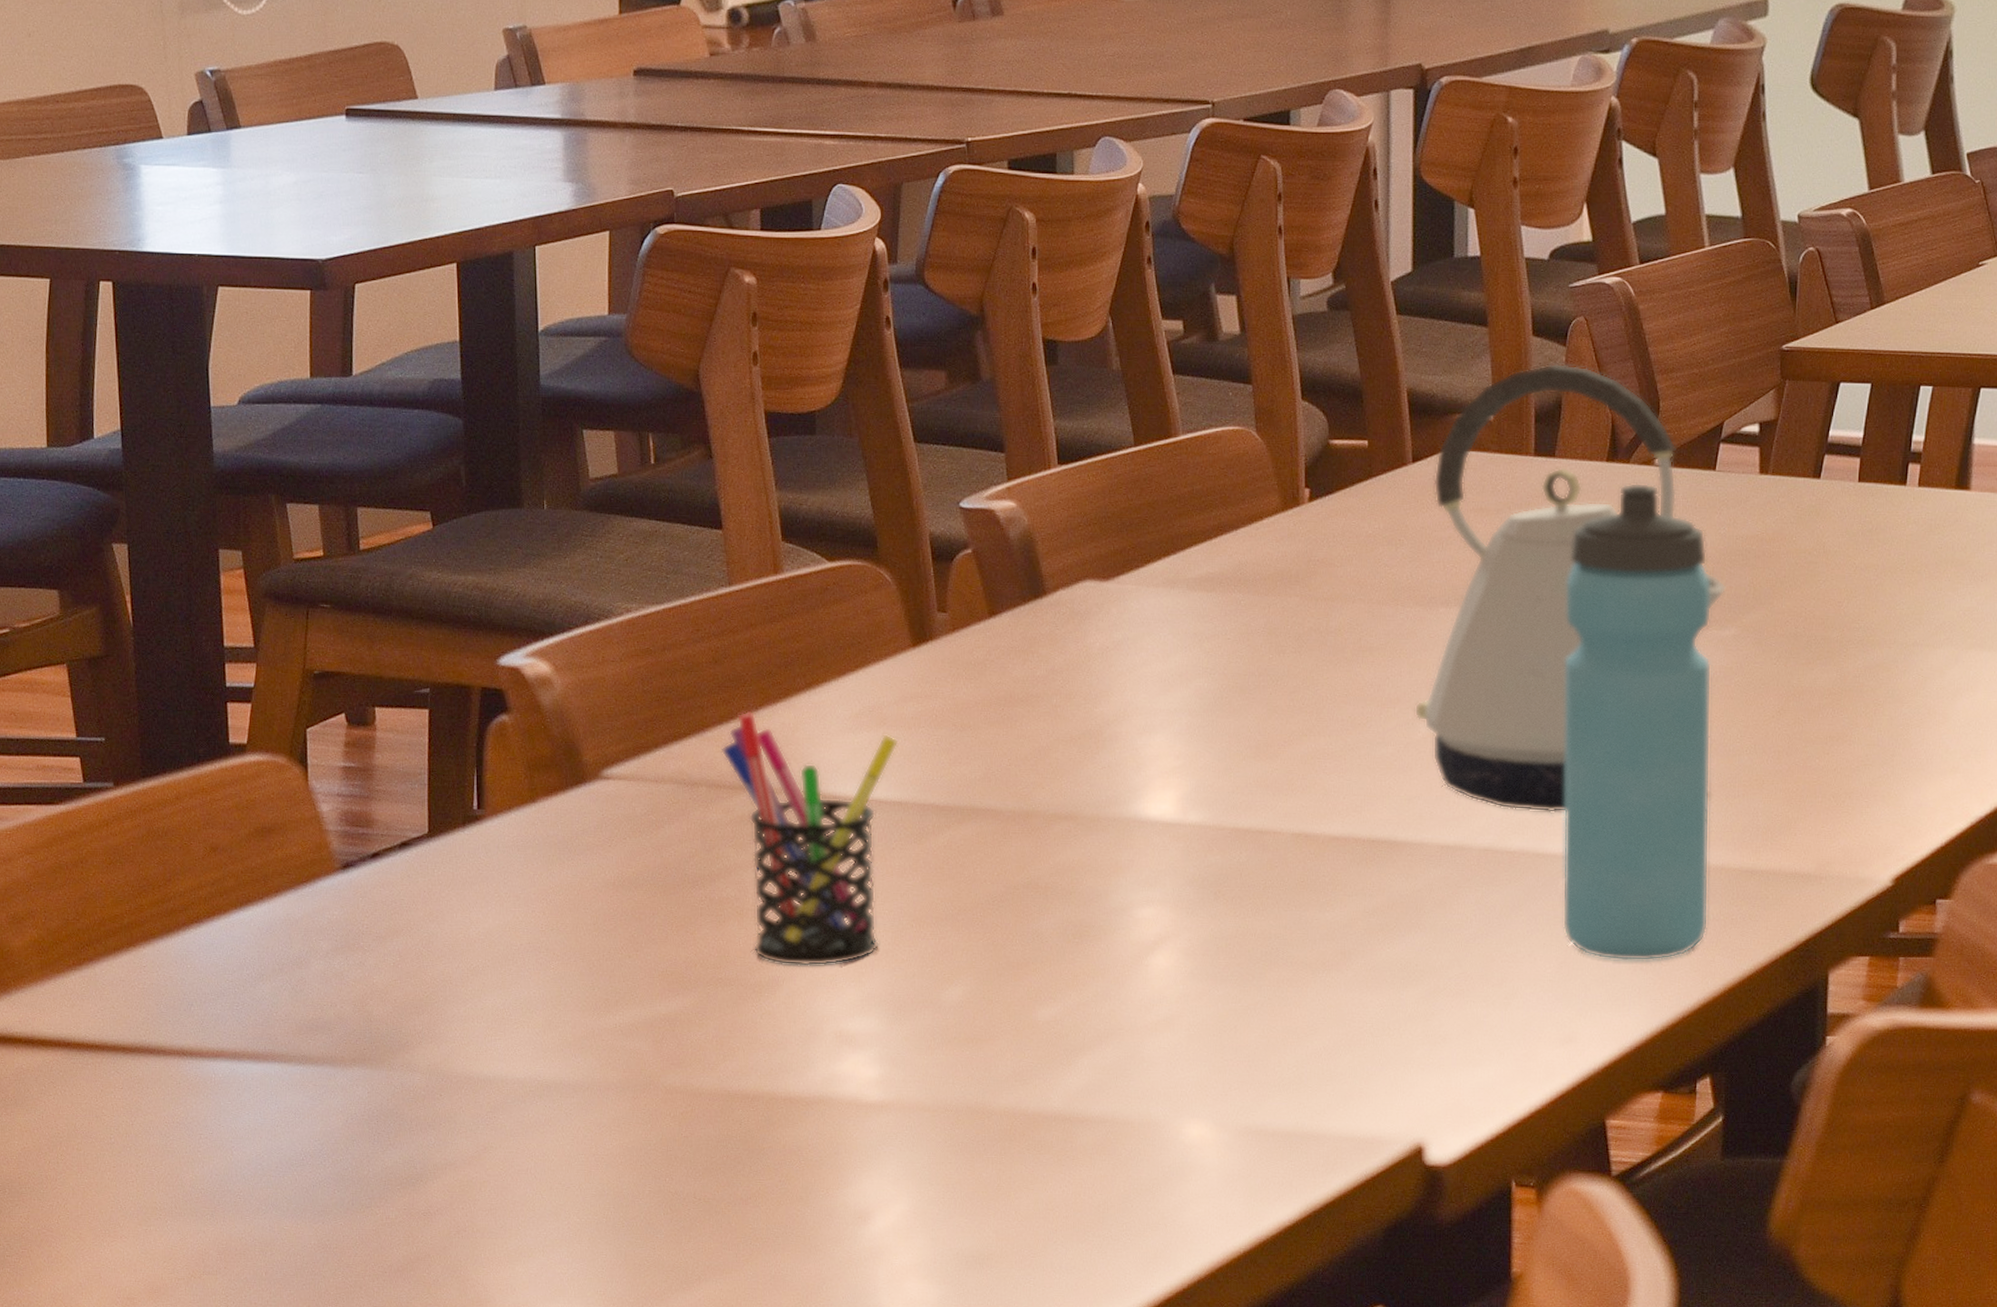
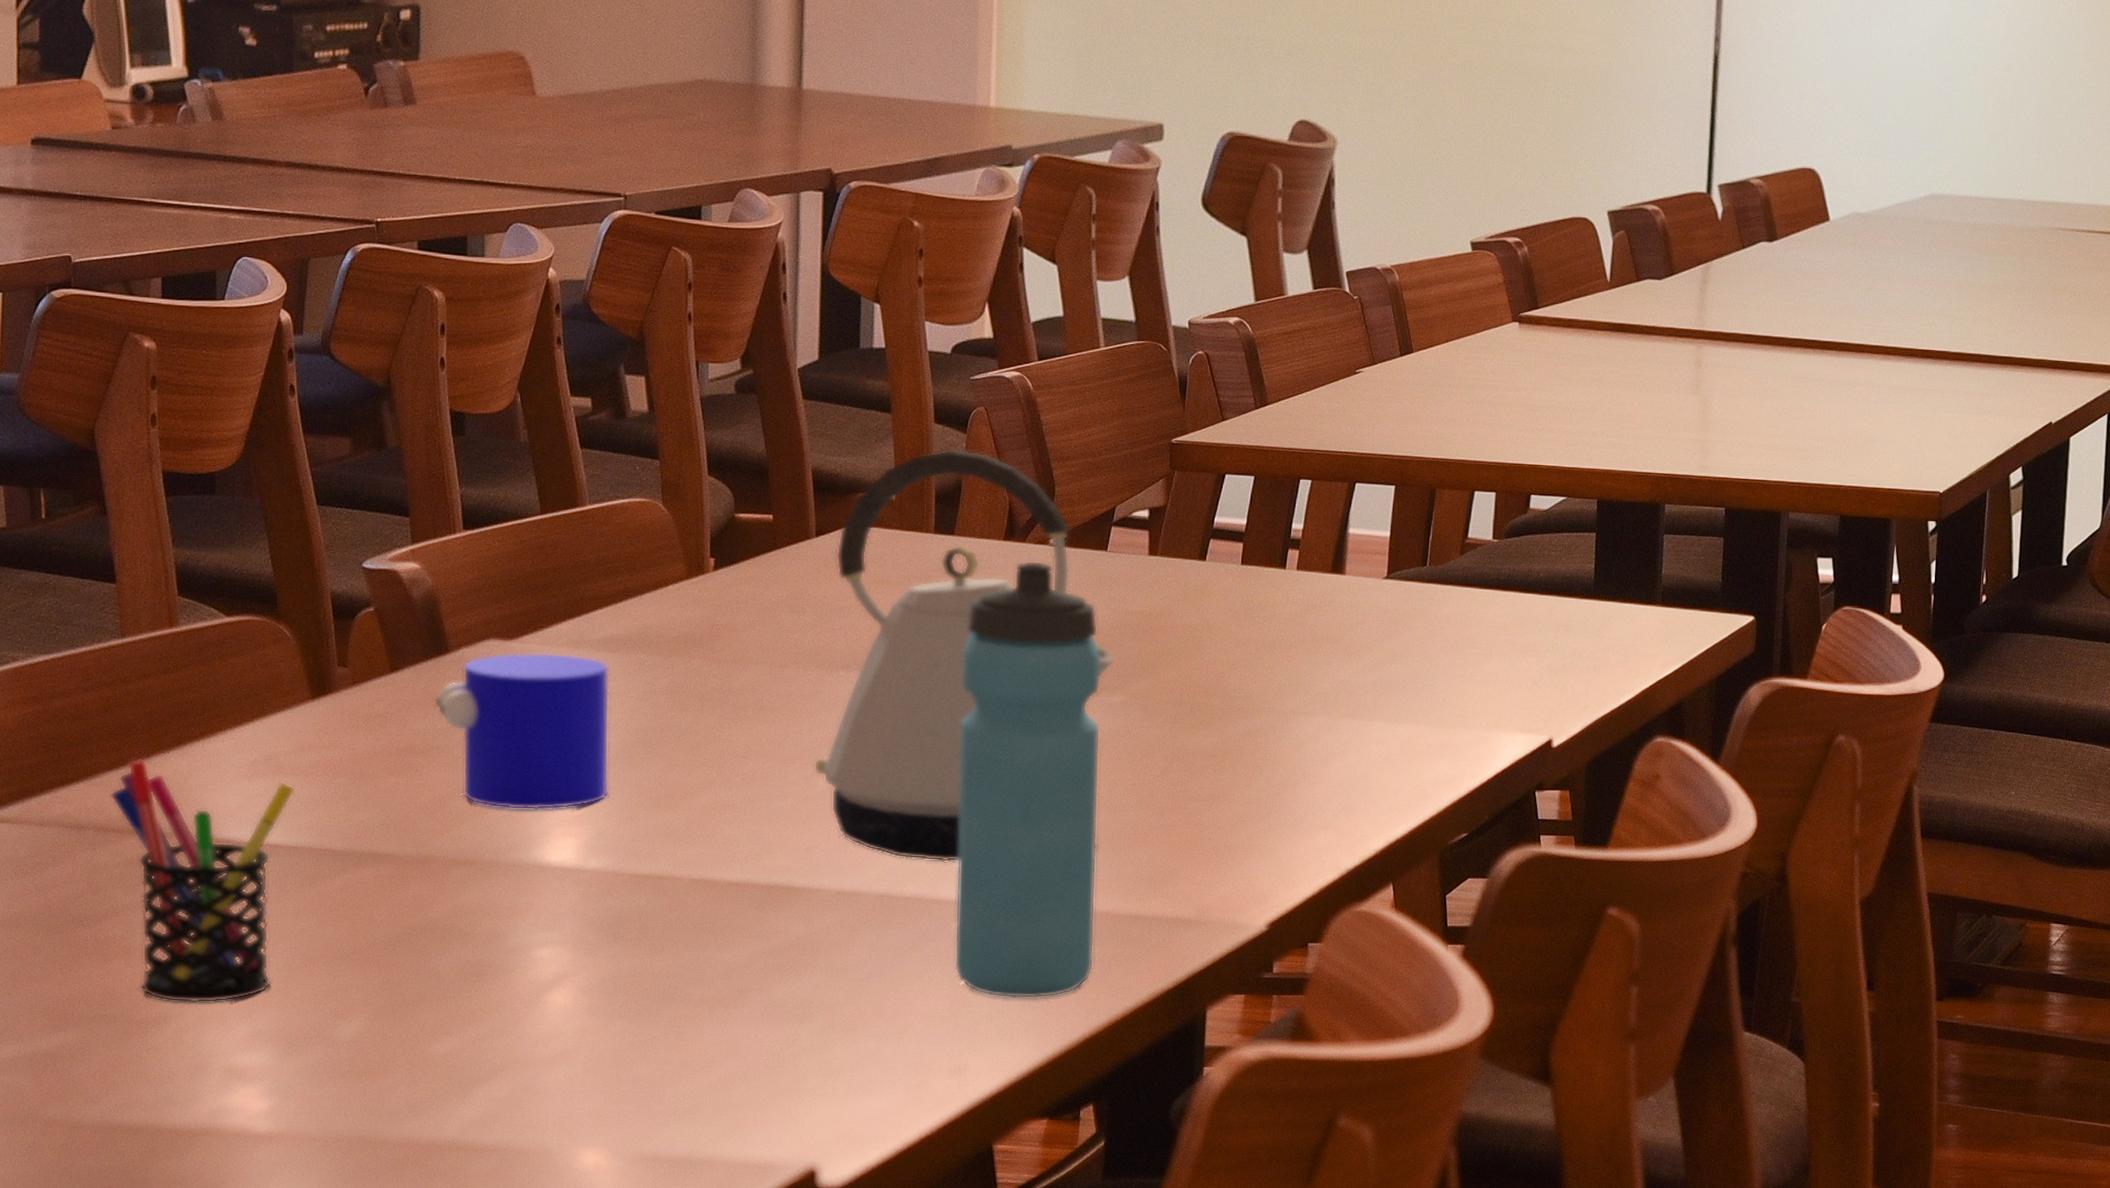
cup: none [1033,593,1207,762] -> present [435,652,610,811]

